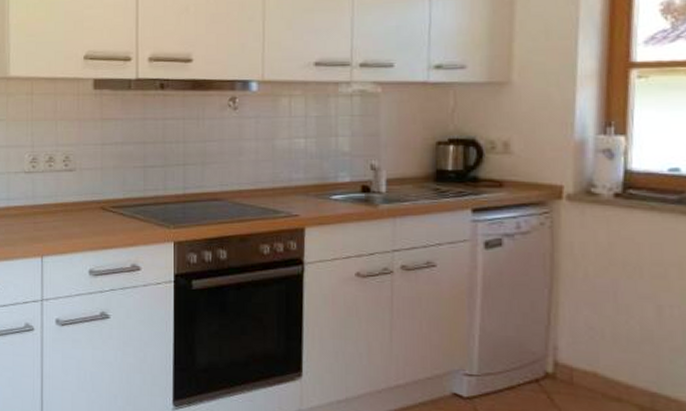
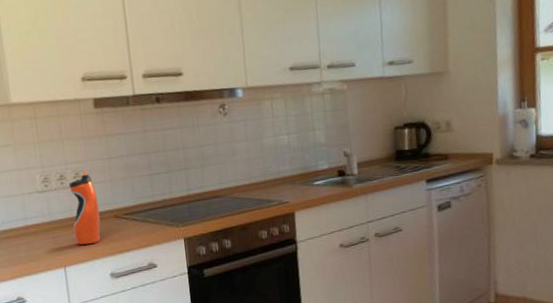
water bottle: none [56,156,85,235] -> present [68,172,101,245]

